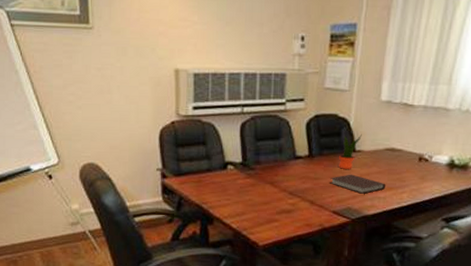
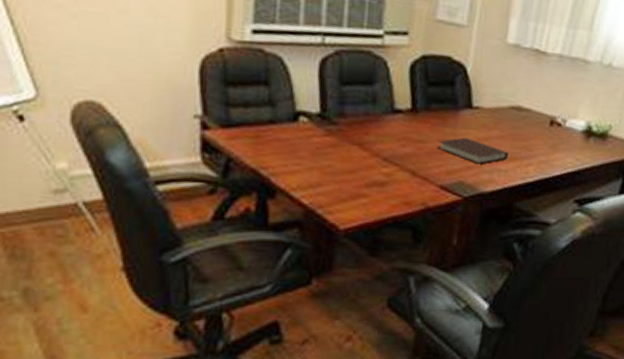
potted plant: present [338,133,362,169] -> none [450,84,482,131]

